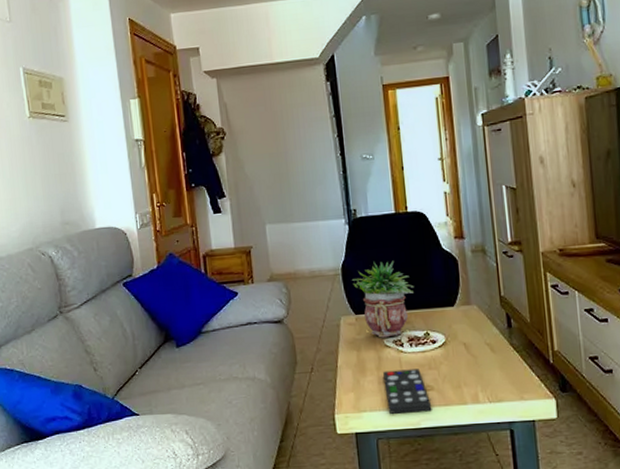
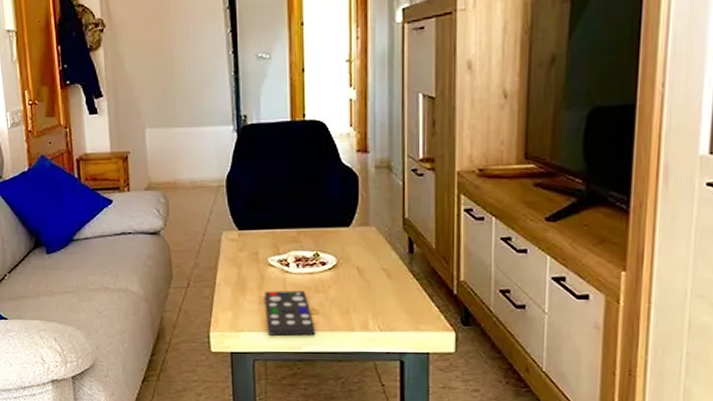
potted plant: present [352,260,414,338] -> none [237,174,306,256]

